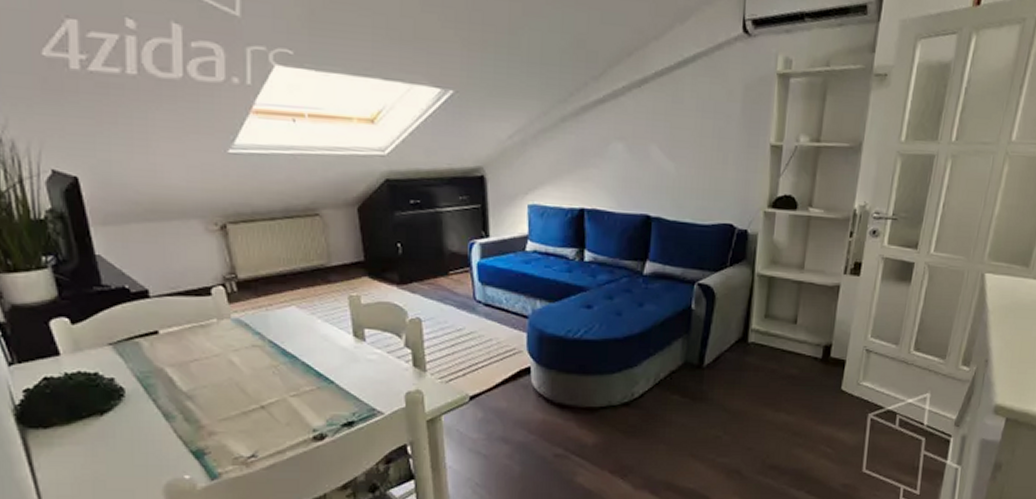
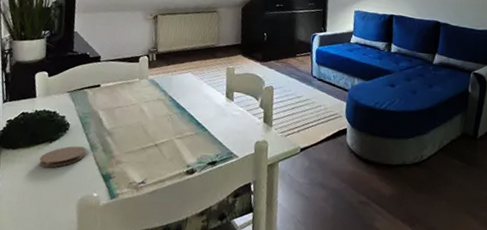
coaster: none [90,417,160,448] -> present [39,146,86,168]

